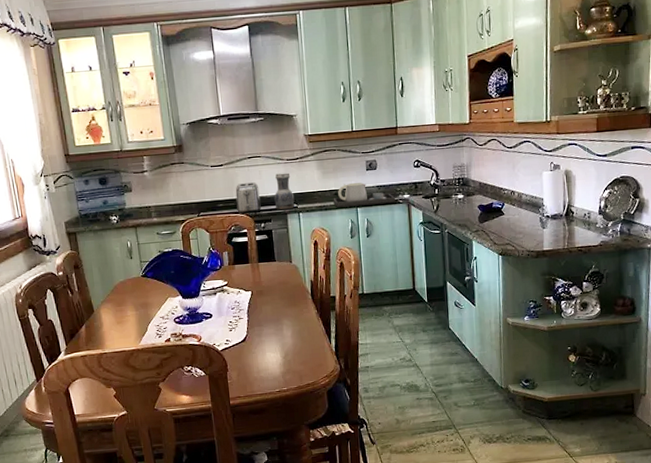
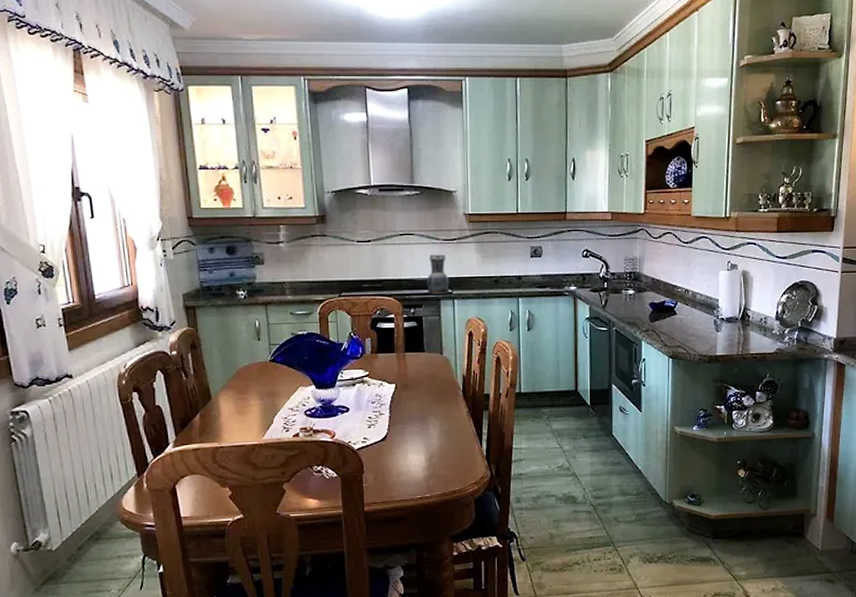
toaster: present [235,182,262,214] -> none [383,262,413,297]
teapot: present [333,182,396,208] -> none [492,270,561,296]

